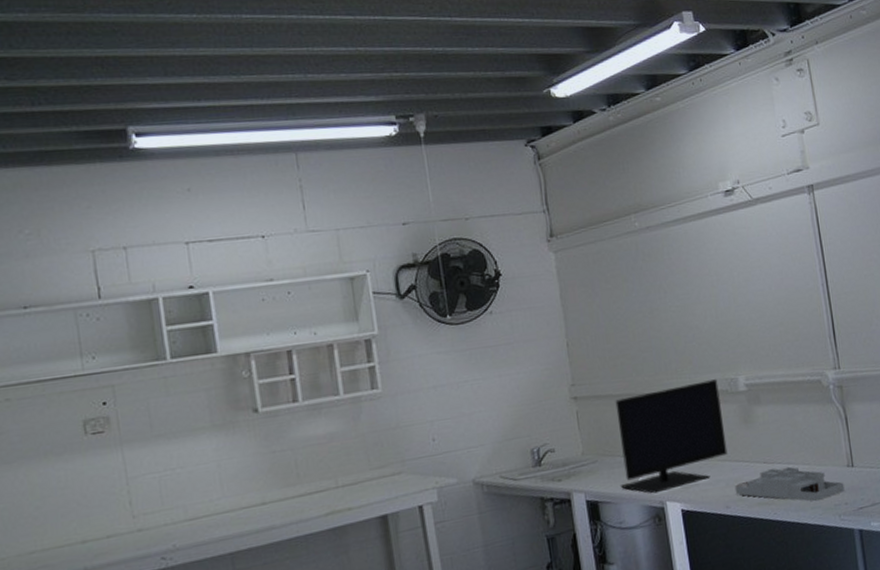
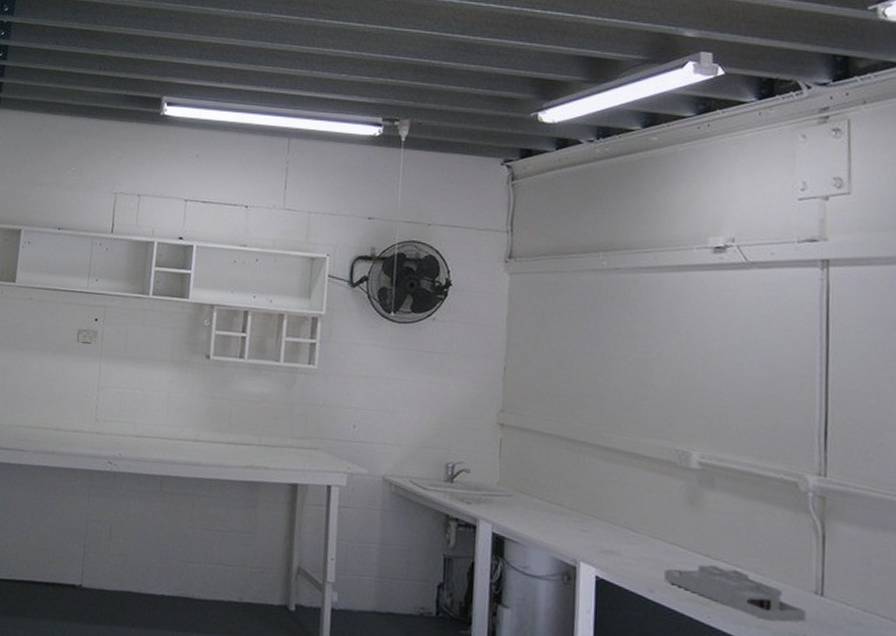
monitor: present [615,379,728,494] -> none [531,438,666,554]

